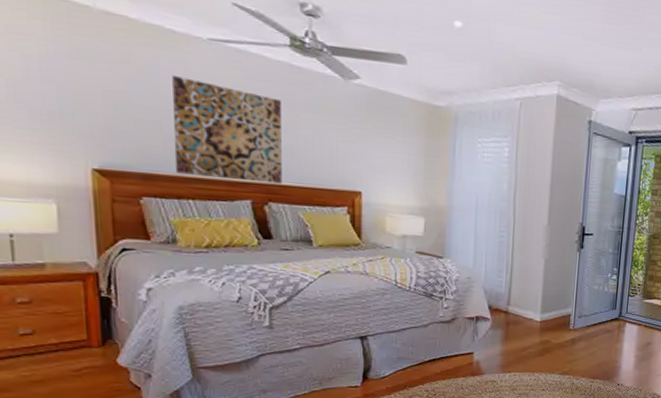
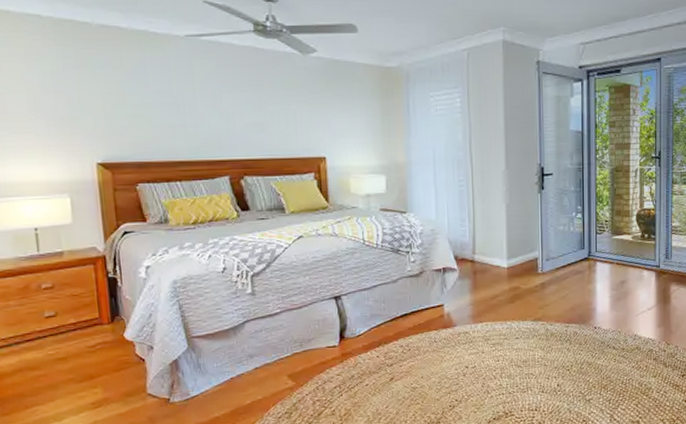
wall art: present [172,74,282,184] -> none [157,71,255,159]

